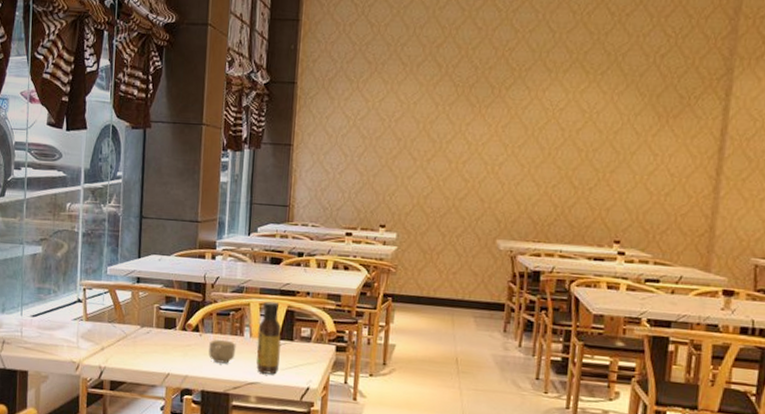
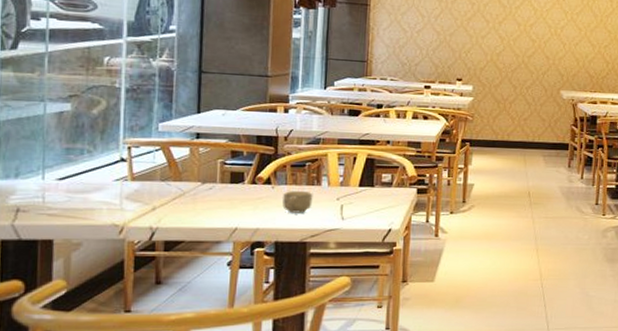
sauce bottle: present [256,301,282,375] -> none [335,151,362,220]

